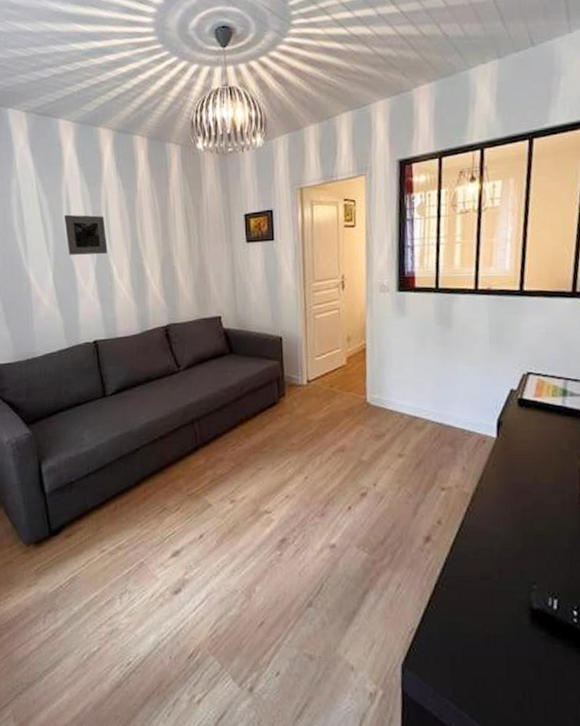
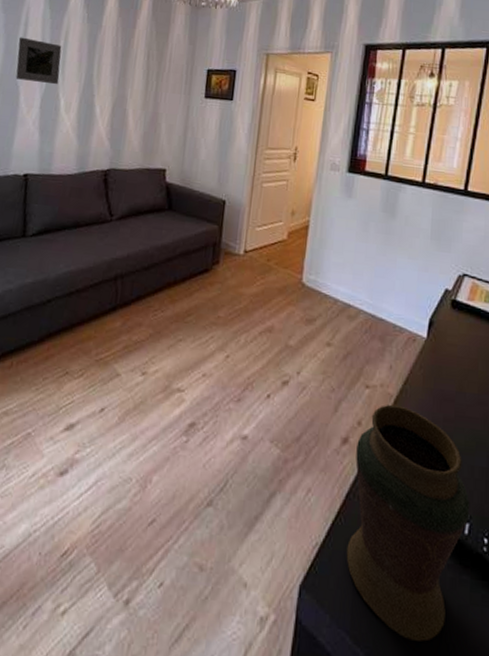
decorative vase: none [439,502,557,702] -> present [346,404,470,642]

